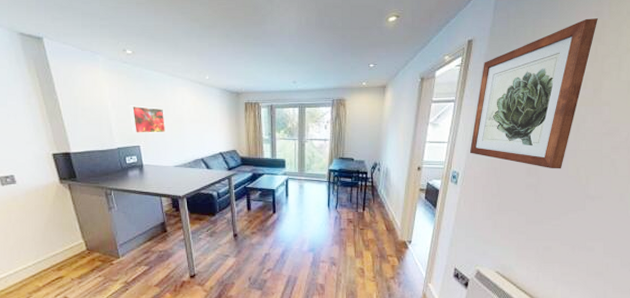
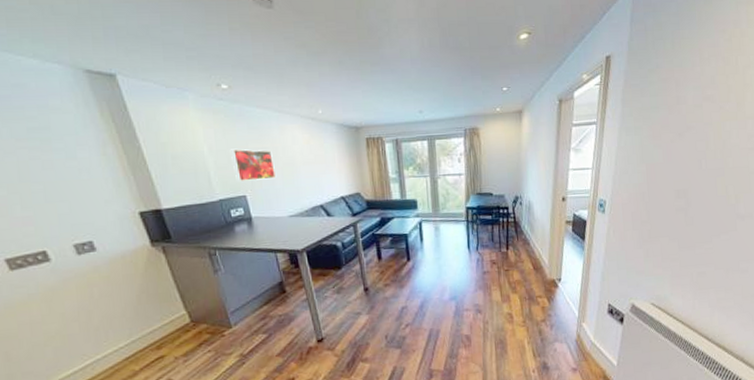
wall art: present [469,18,598,169] -> none [615,27,737,190]

